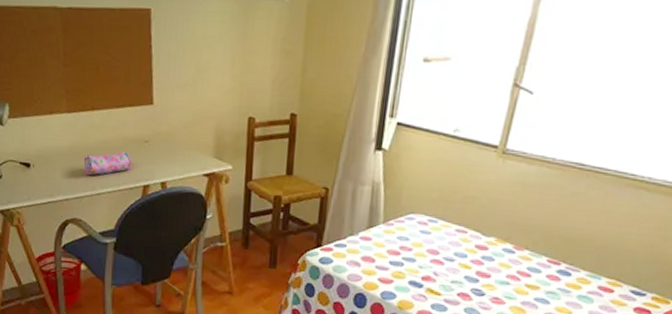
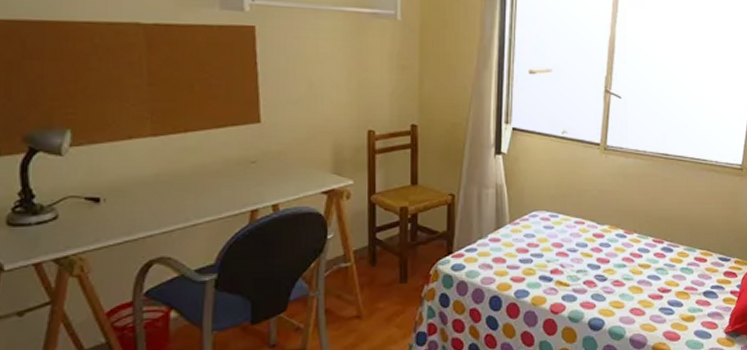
pencil case: present [83,150,132,176] -> none [173,174,236,206]

